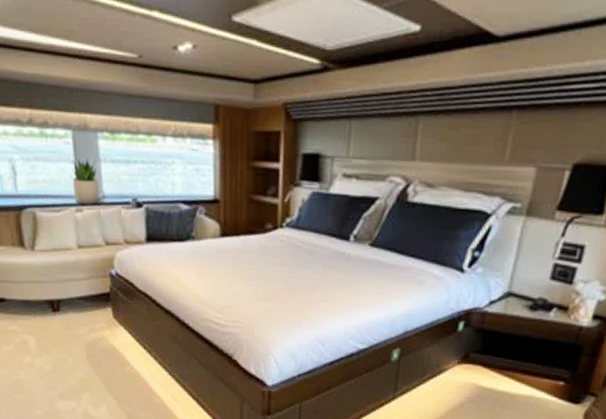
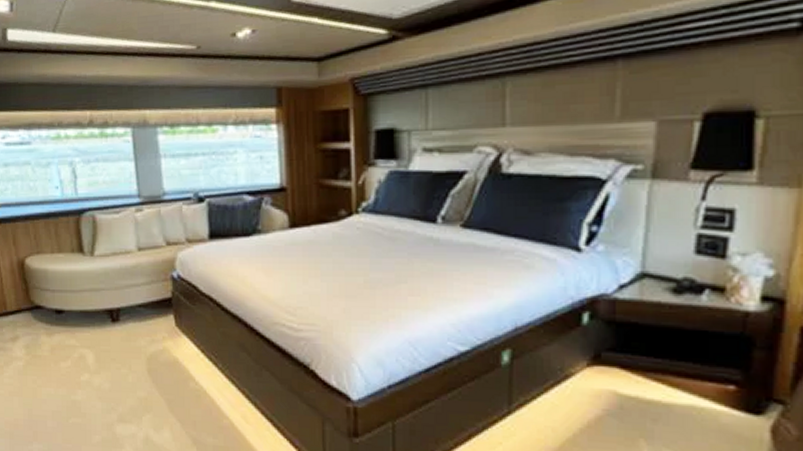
planter: present [72,157,99,204] -> none [131,153,159,203]

